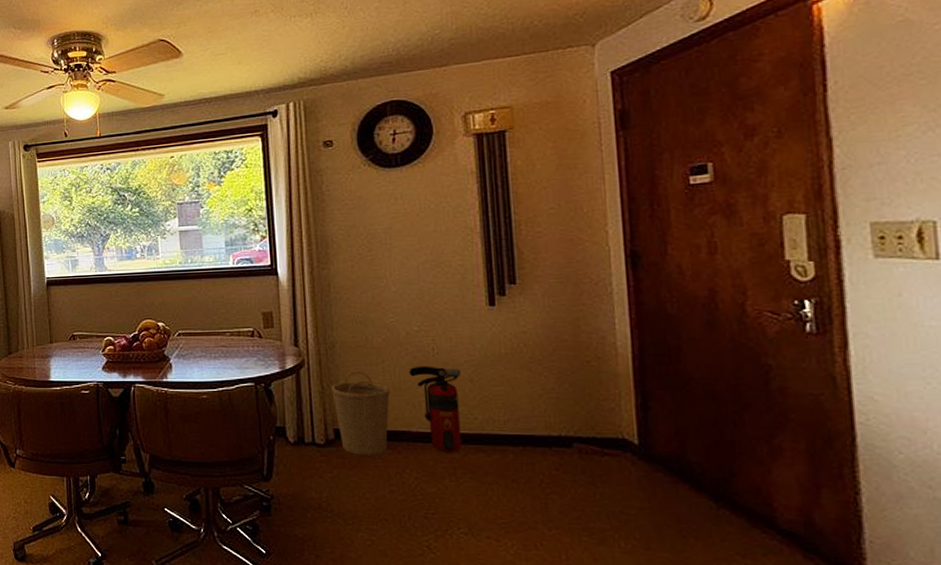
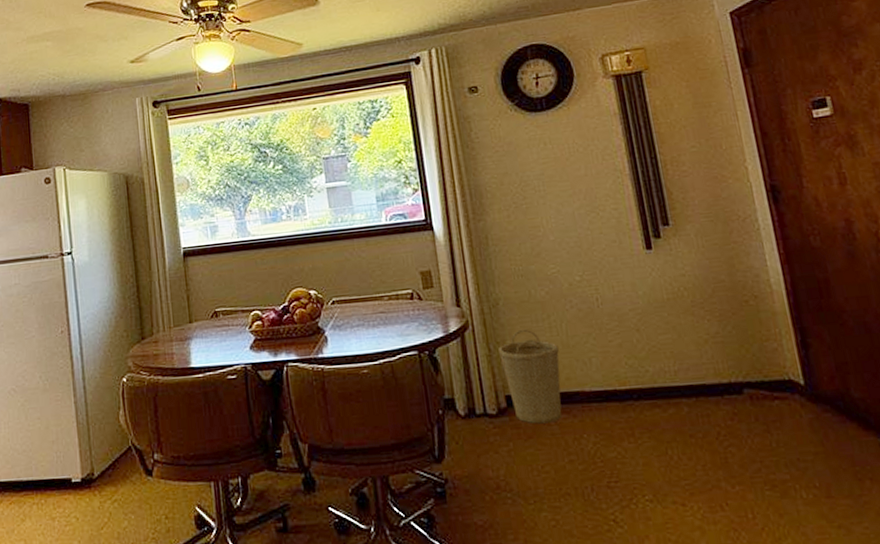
fire extinguisher: present [408,366,462,452] -> none [575,317,637,411]

